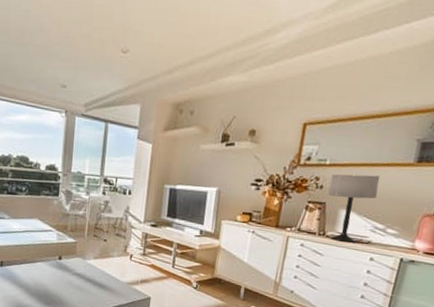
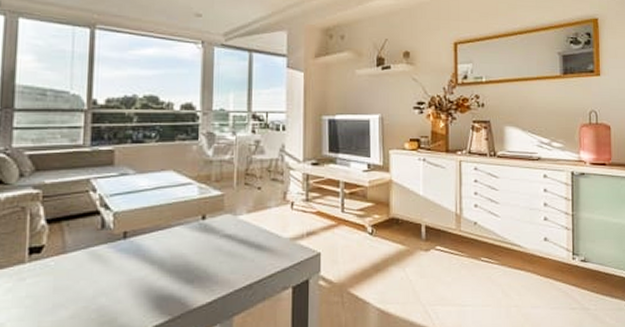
table lamp: present [327,173,380,244] -> none [490,89,536,162]

